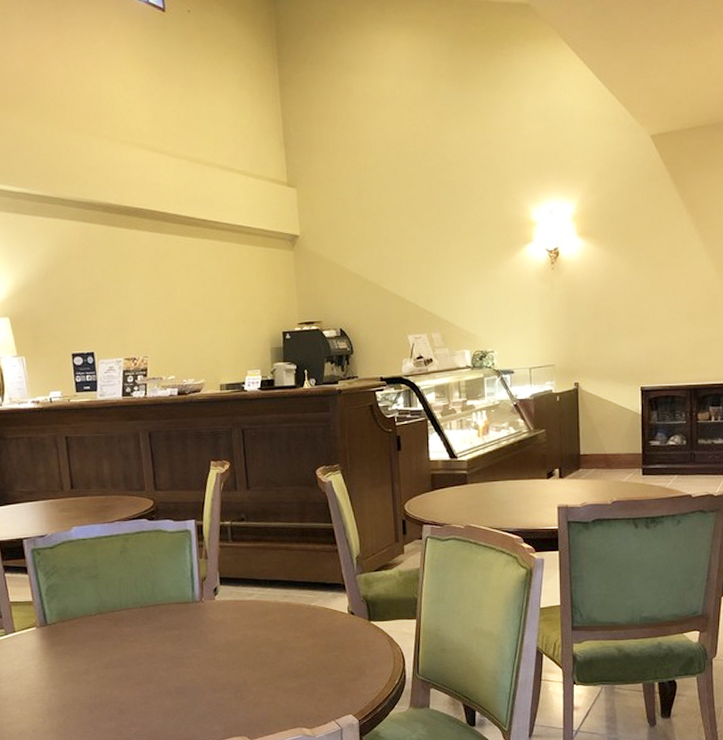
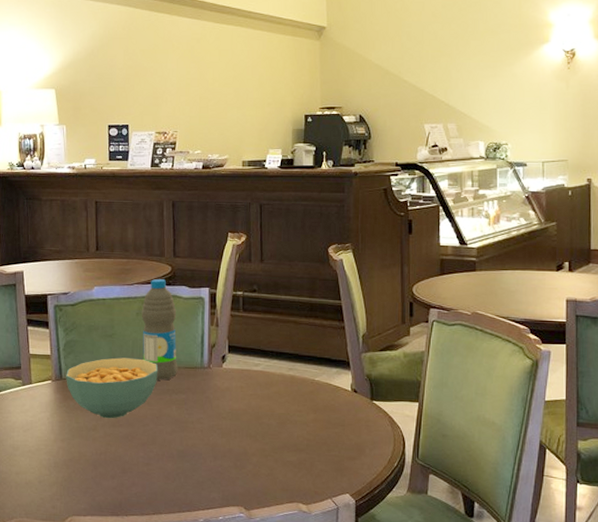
cereal bowl: none [51,597,149,661] -> present [66,357,158,419]
water bottle: none [125,514,169,618] -> present [141,279,178,380]

